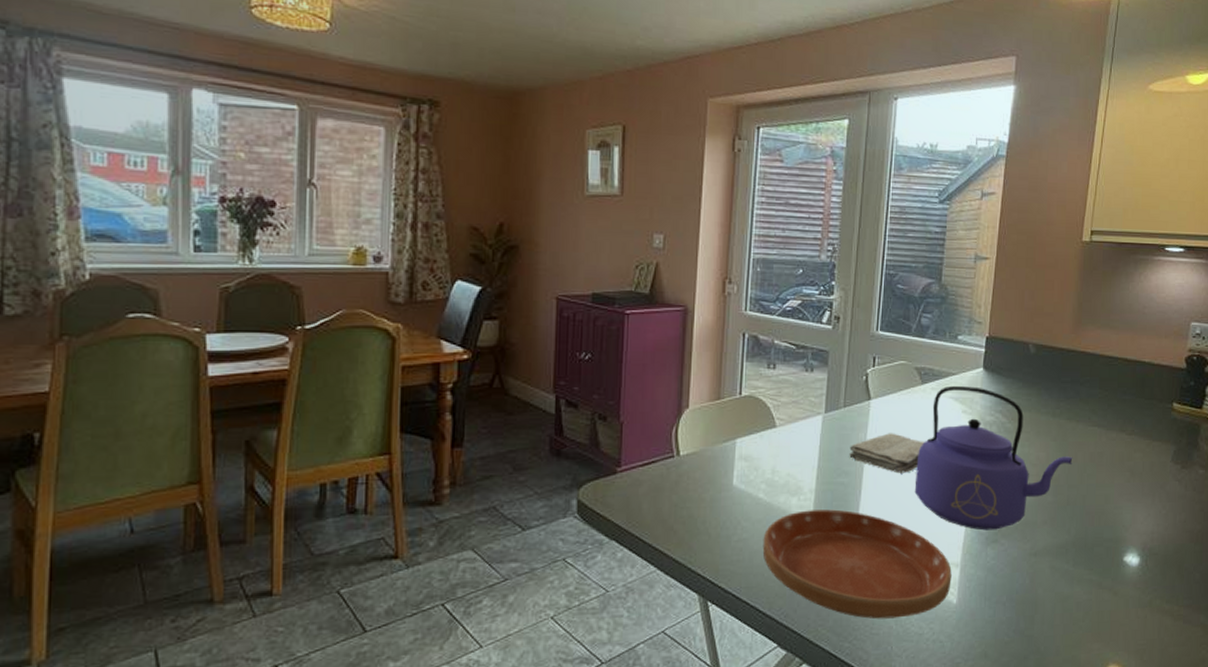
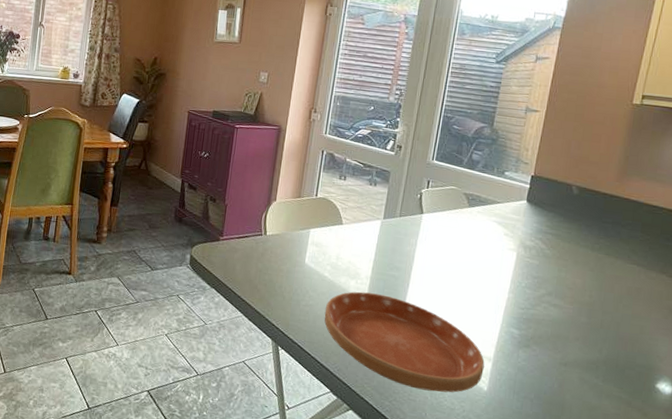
washcloth: present [849,433,925,474] -> none [401,242,468,277]
kettle: present [914,385,1073,531] -> none [455,211,609,337]

